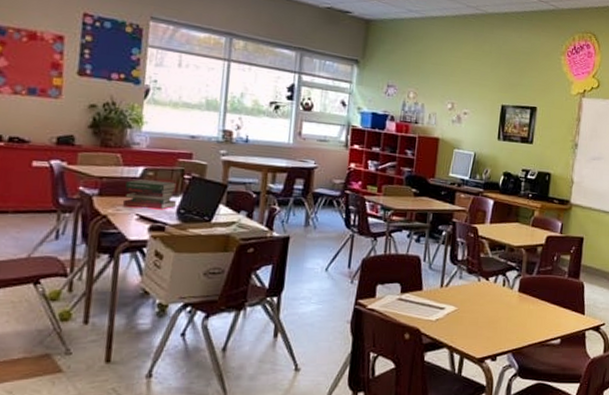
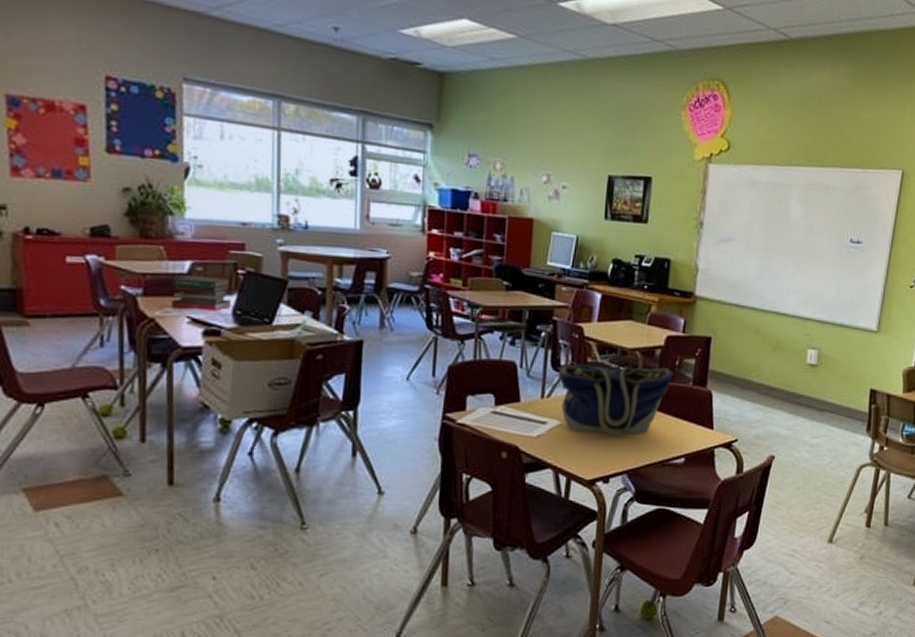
tote bag: none [454,258,551,320] -> present [557,364,673,436]

